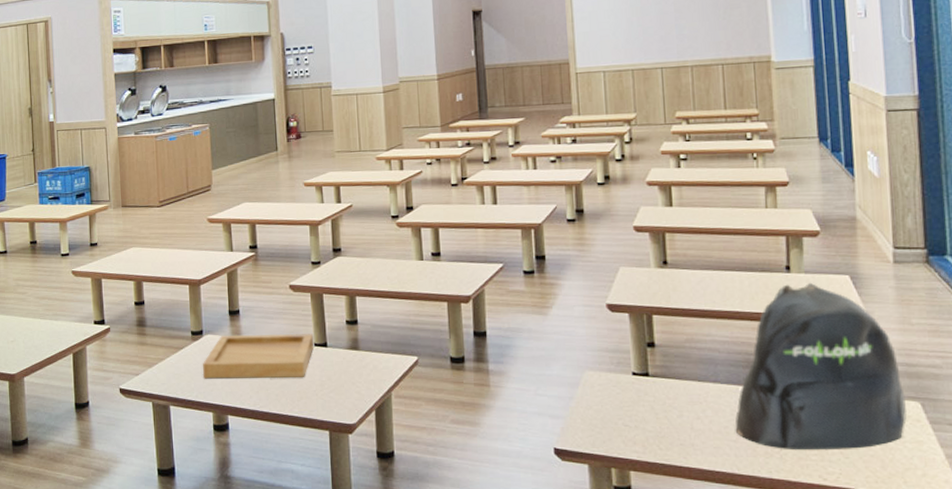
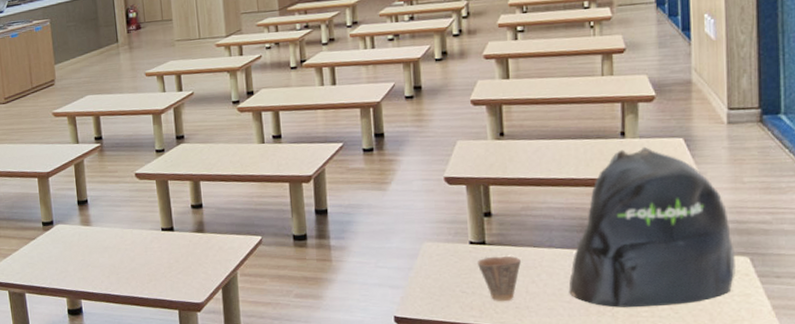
tray: present [202,333,315,379] -> none [55,219,162,267]
cup: none [640,389,685,437] -> present [477,255,521,301]

